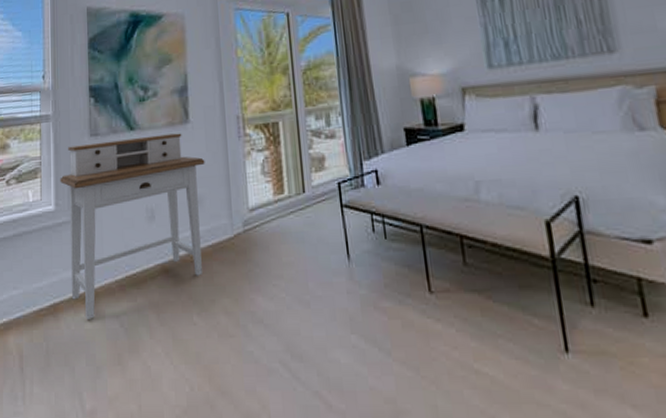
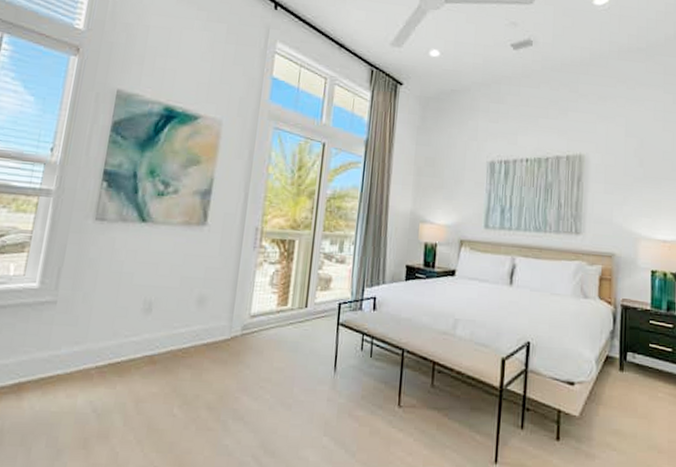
desk: present [60,133,205,319] -> none [41,226,216,402]

